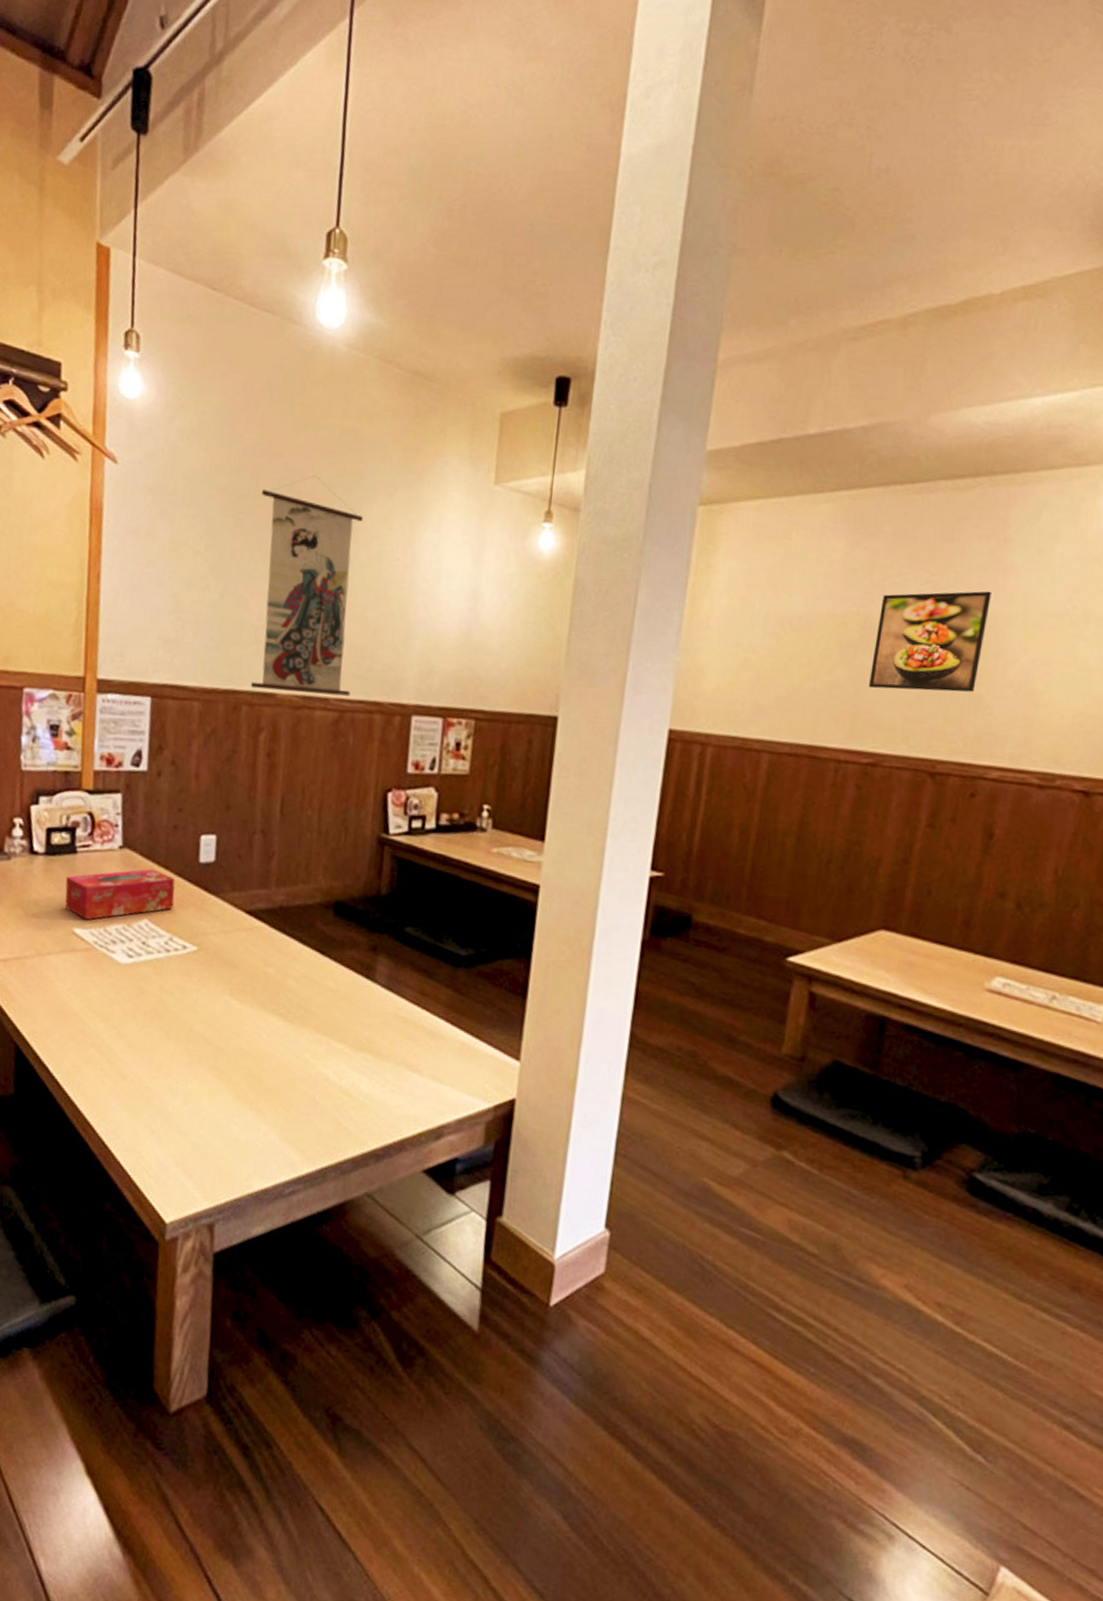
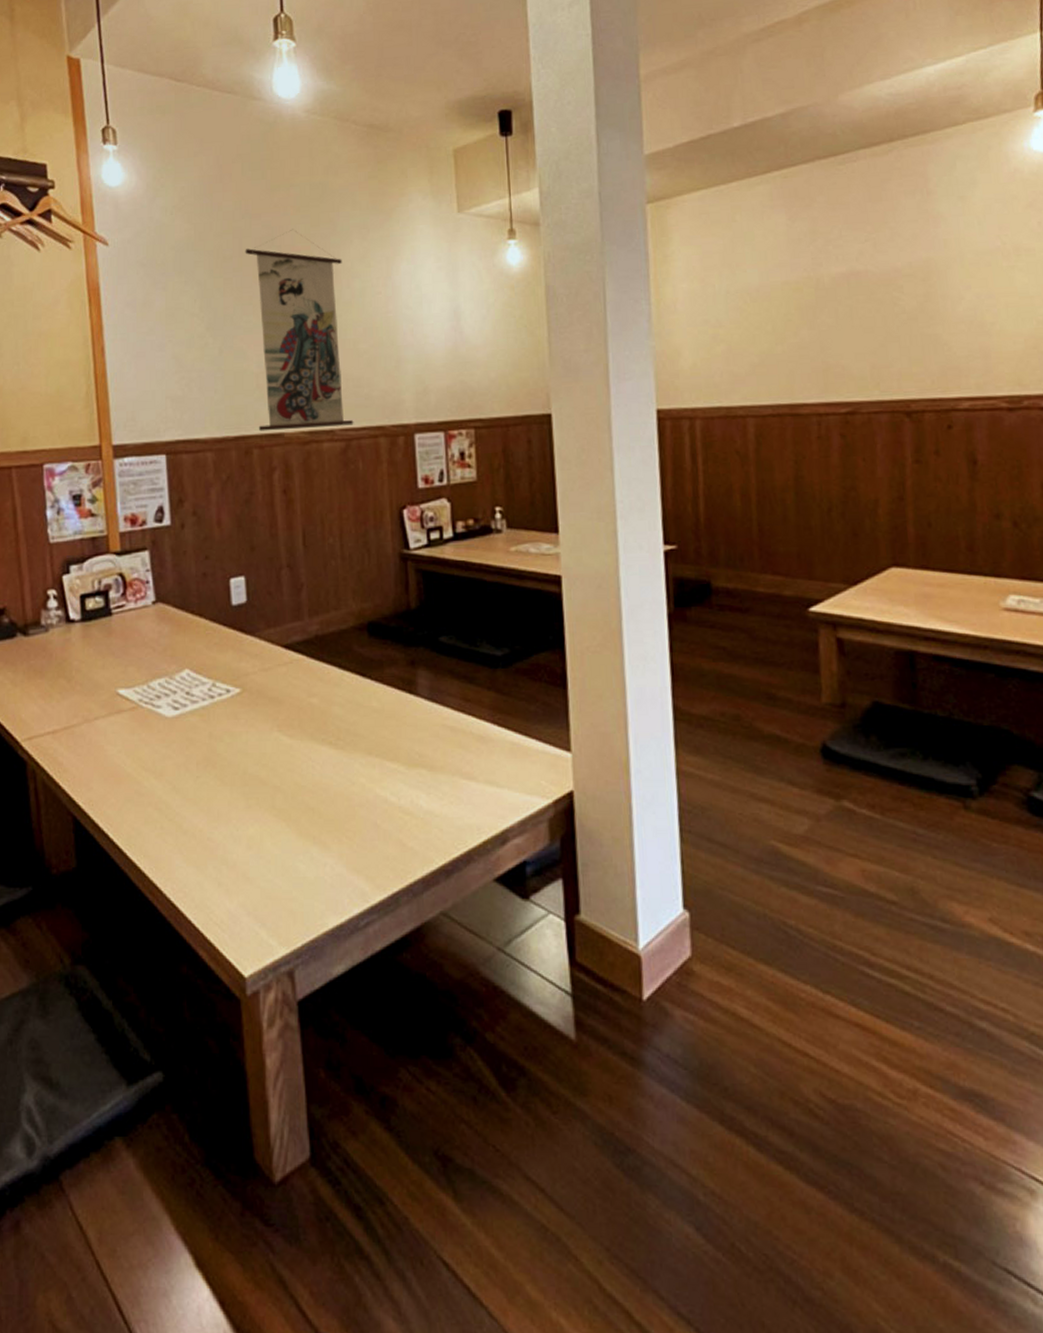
tissue box: present [65,868,175,920] -> none [104,619,212,679]
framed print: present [869,591,991,692] -> none [829,240,931,344]

